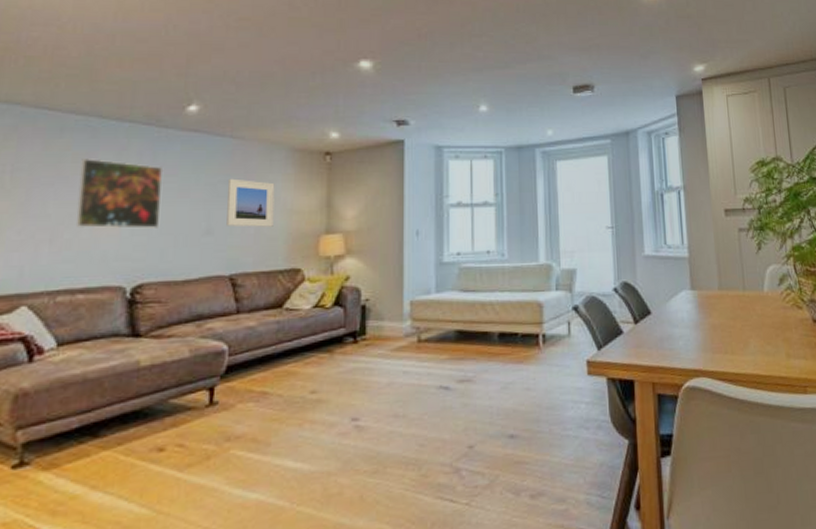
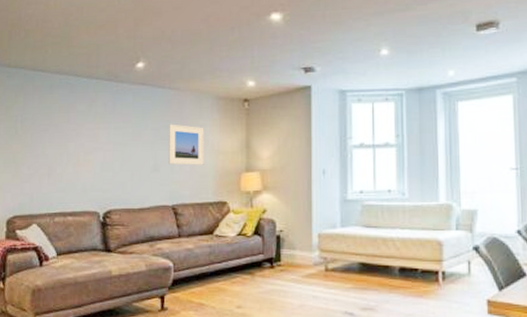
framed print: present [76,157,164,229] -> none [64,108,121,166]

